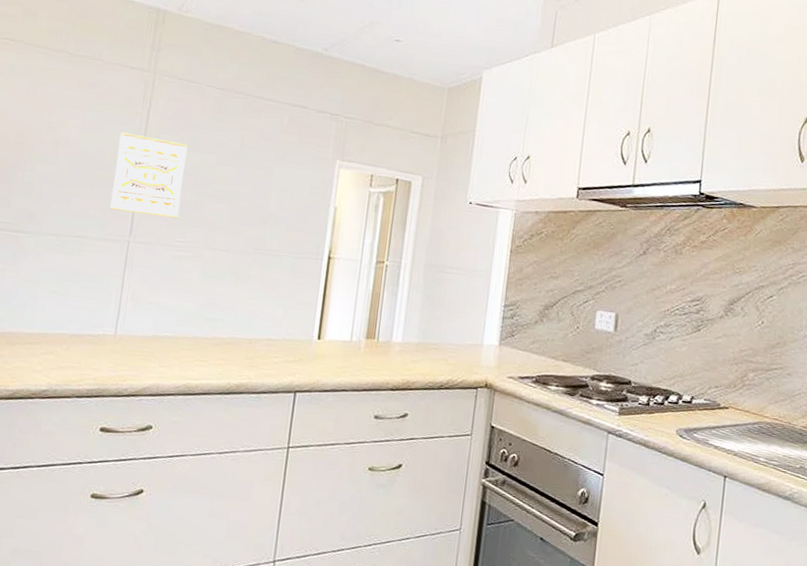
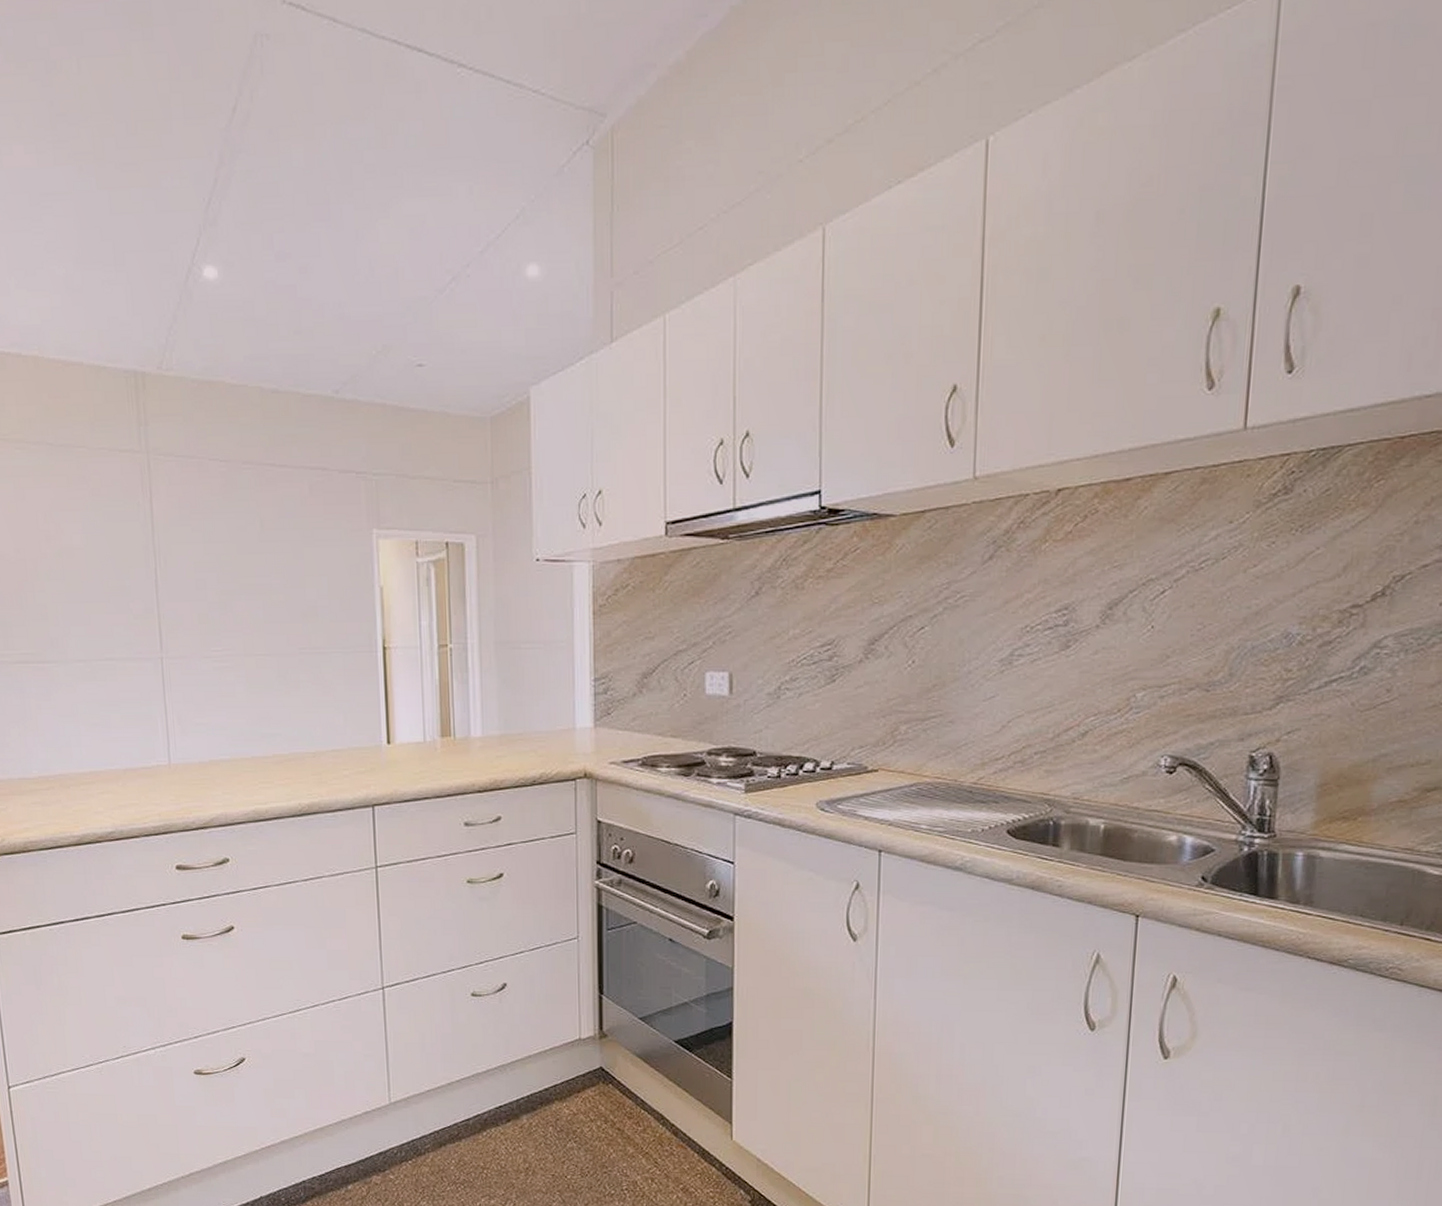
wall art: present [110,132,188,218] -> none [126,530,209,625]

